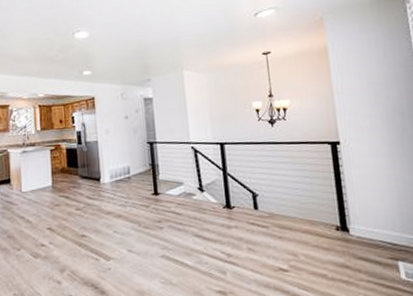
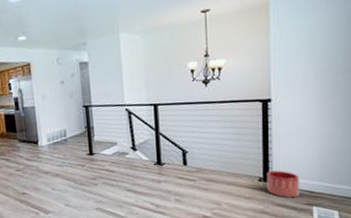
planter: none [343,218,383,251] -> present [267,170,300,198]

